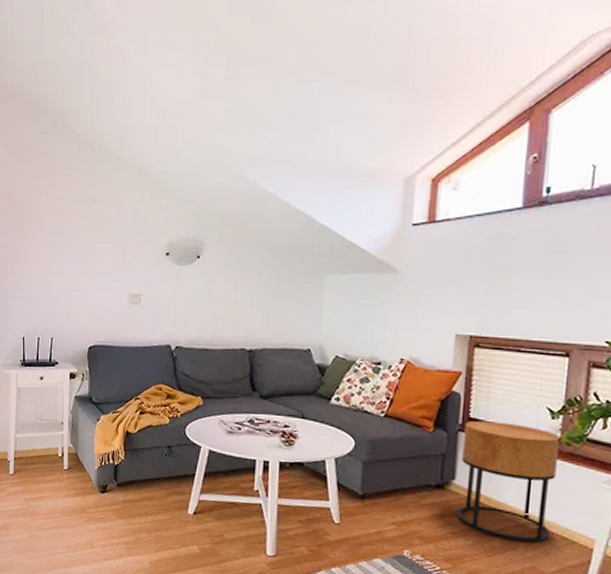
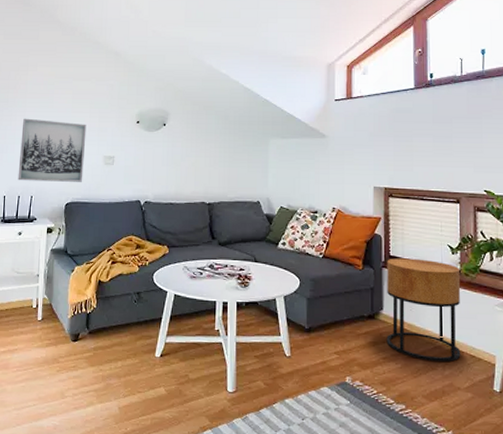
wall art: none [36,250,109,323] -> present [18,118,87,182]

